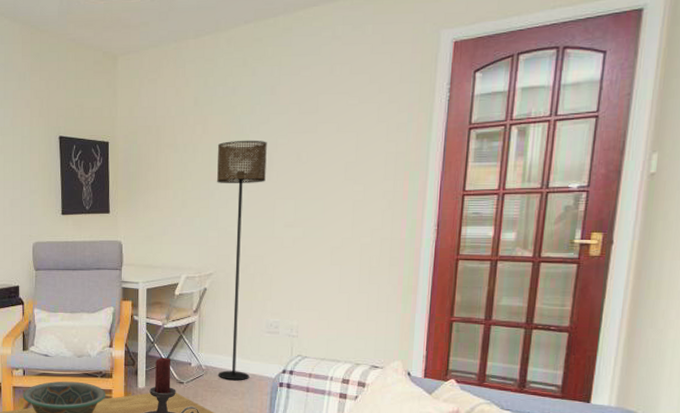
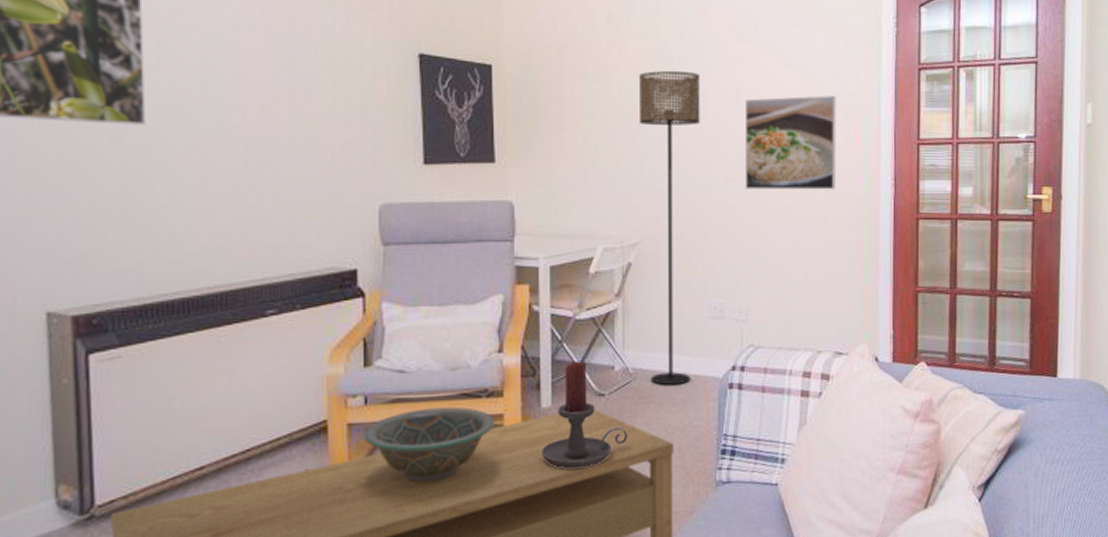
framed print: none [300,156,386,234] -> present [744,96,836,190]

